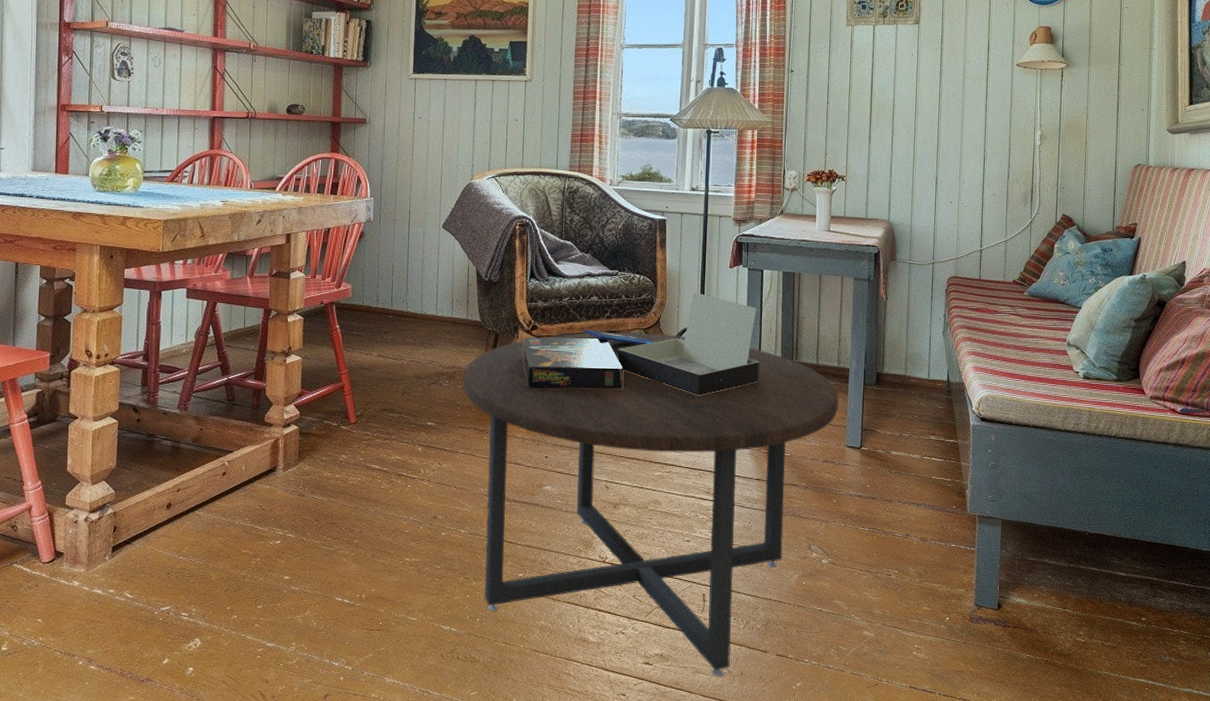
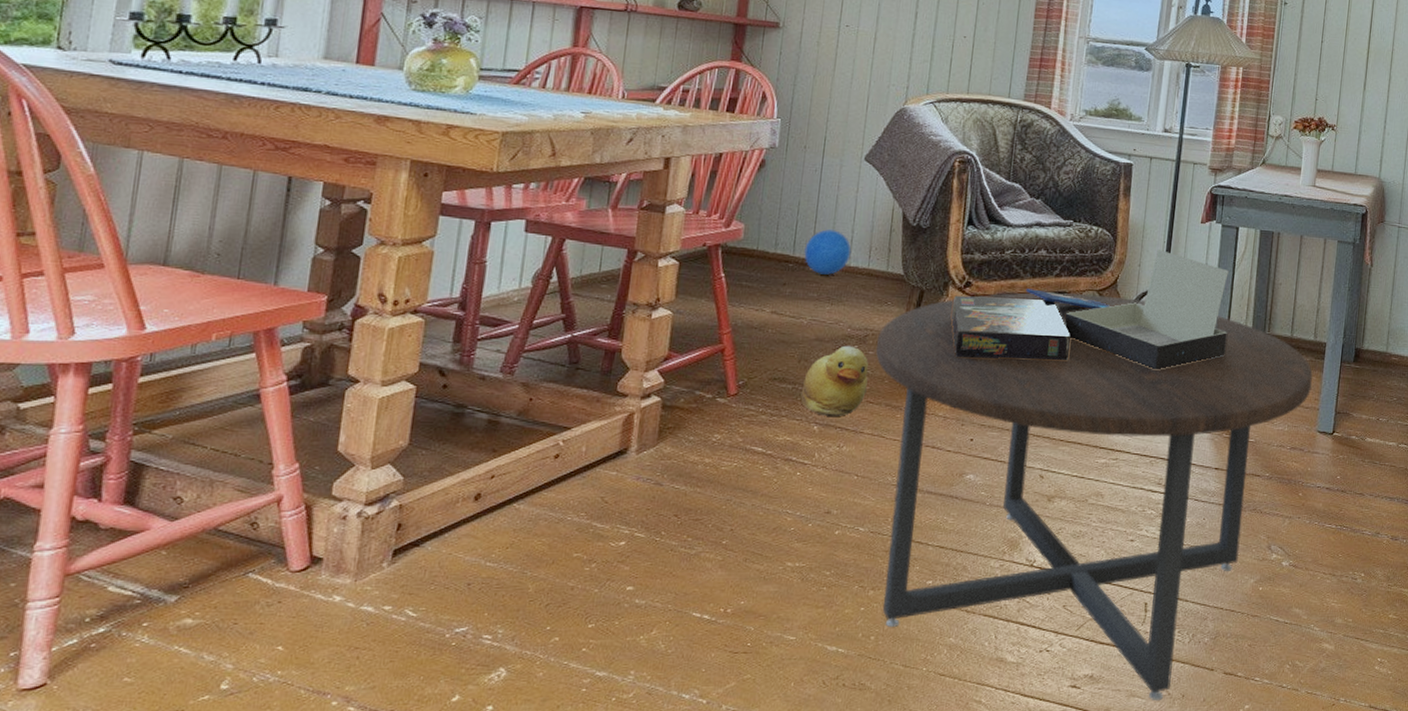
decorative ball: none [400,285,437,324] -> present [804,228,852,275]
rubber duck: none [406,381,459,440] -> present [800,345,869,417]

